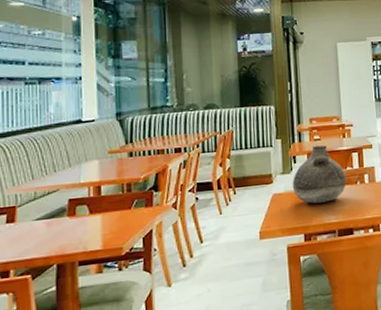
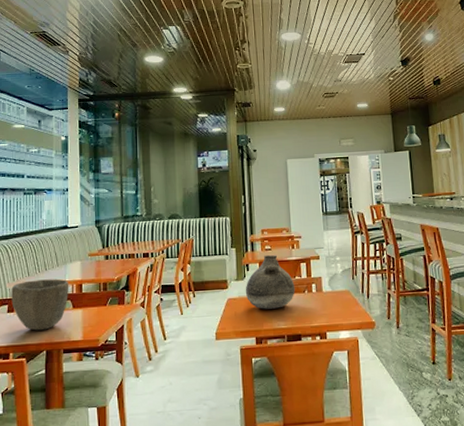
bowl: none [11,181,85,243] -> present [11,279,70,331]

